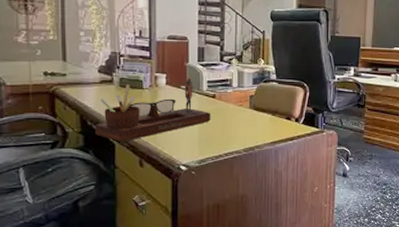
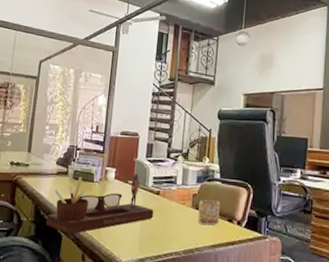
mug: none [256,99,278,124] -> present [198,199,220,226]

